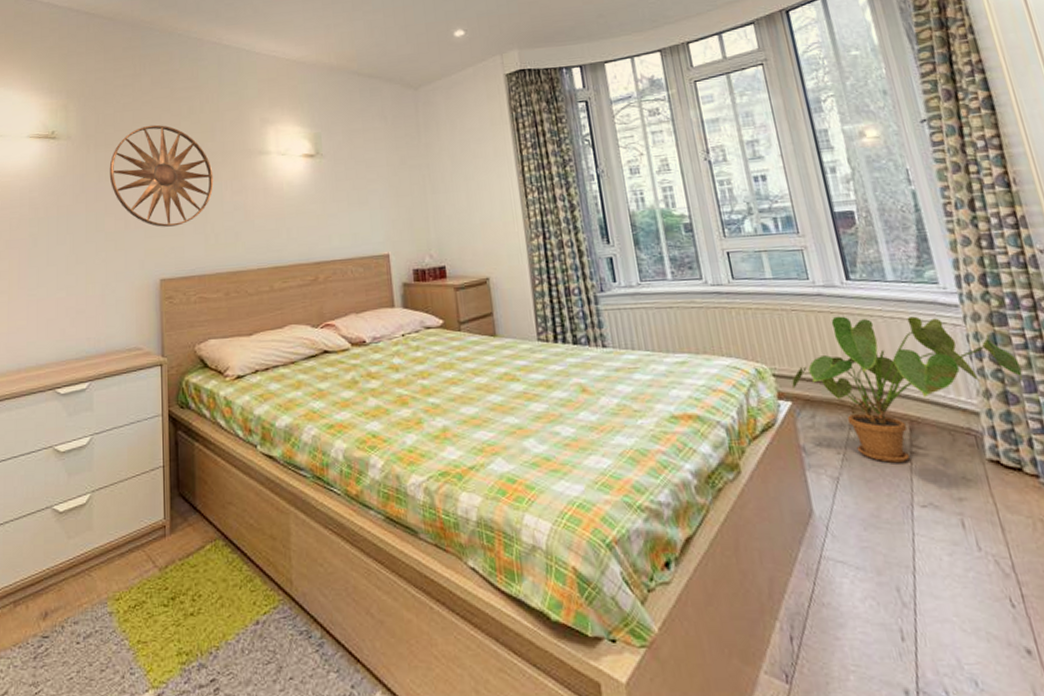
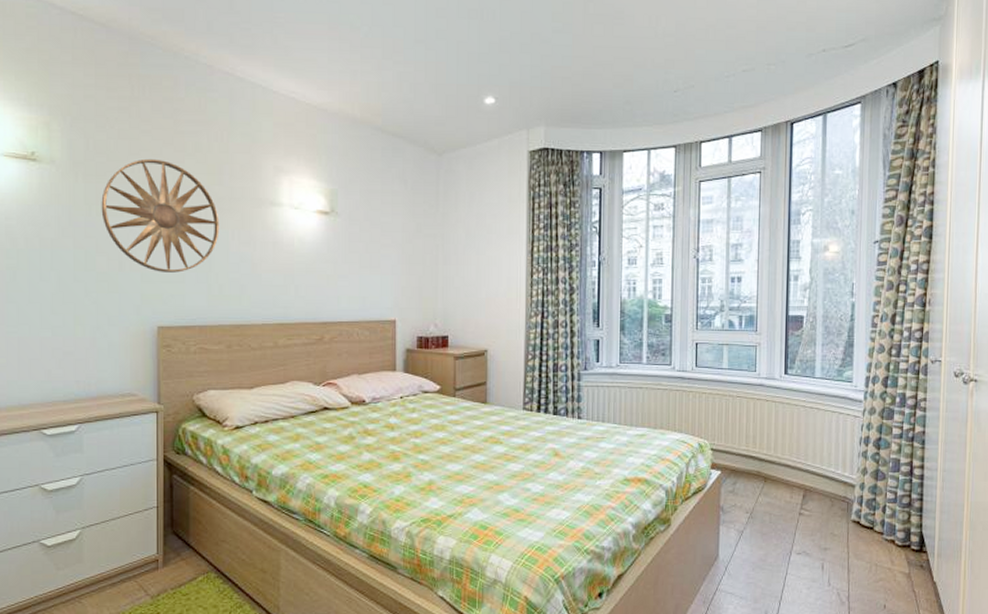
house plant: present [792,316,1023,463] -> none [724,404,893,521]

